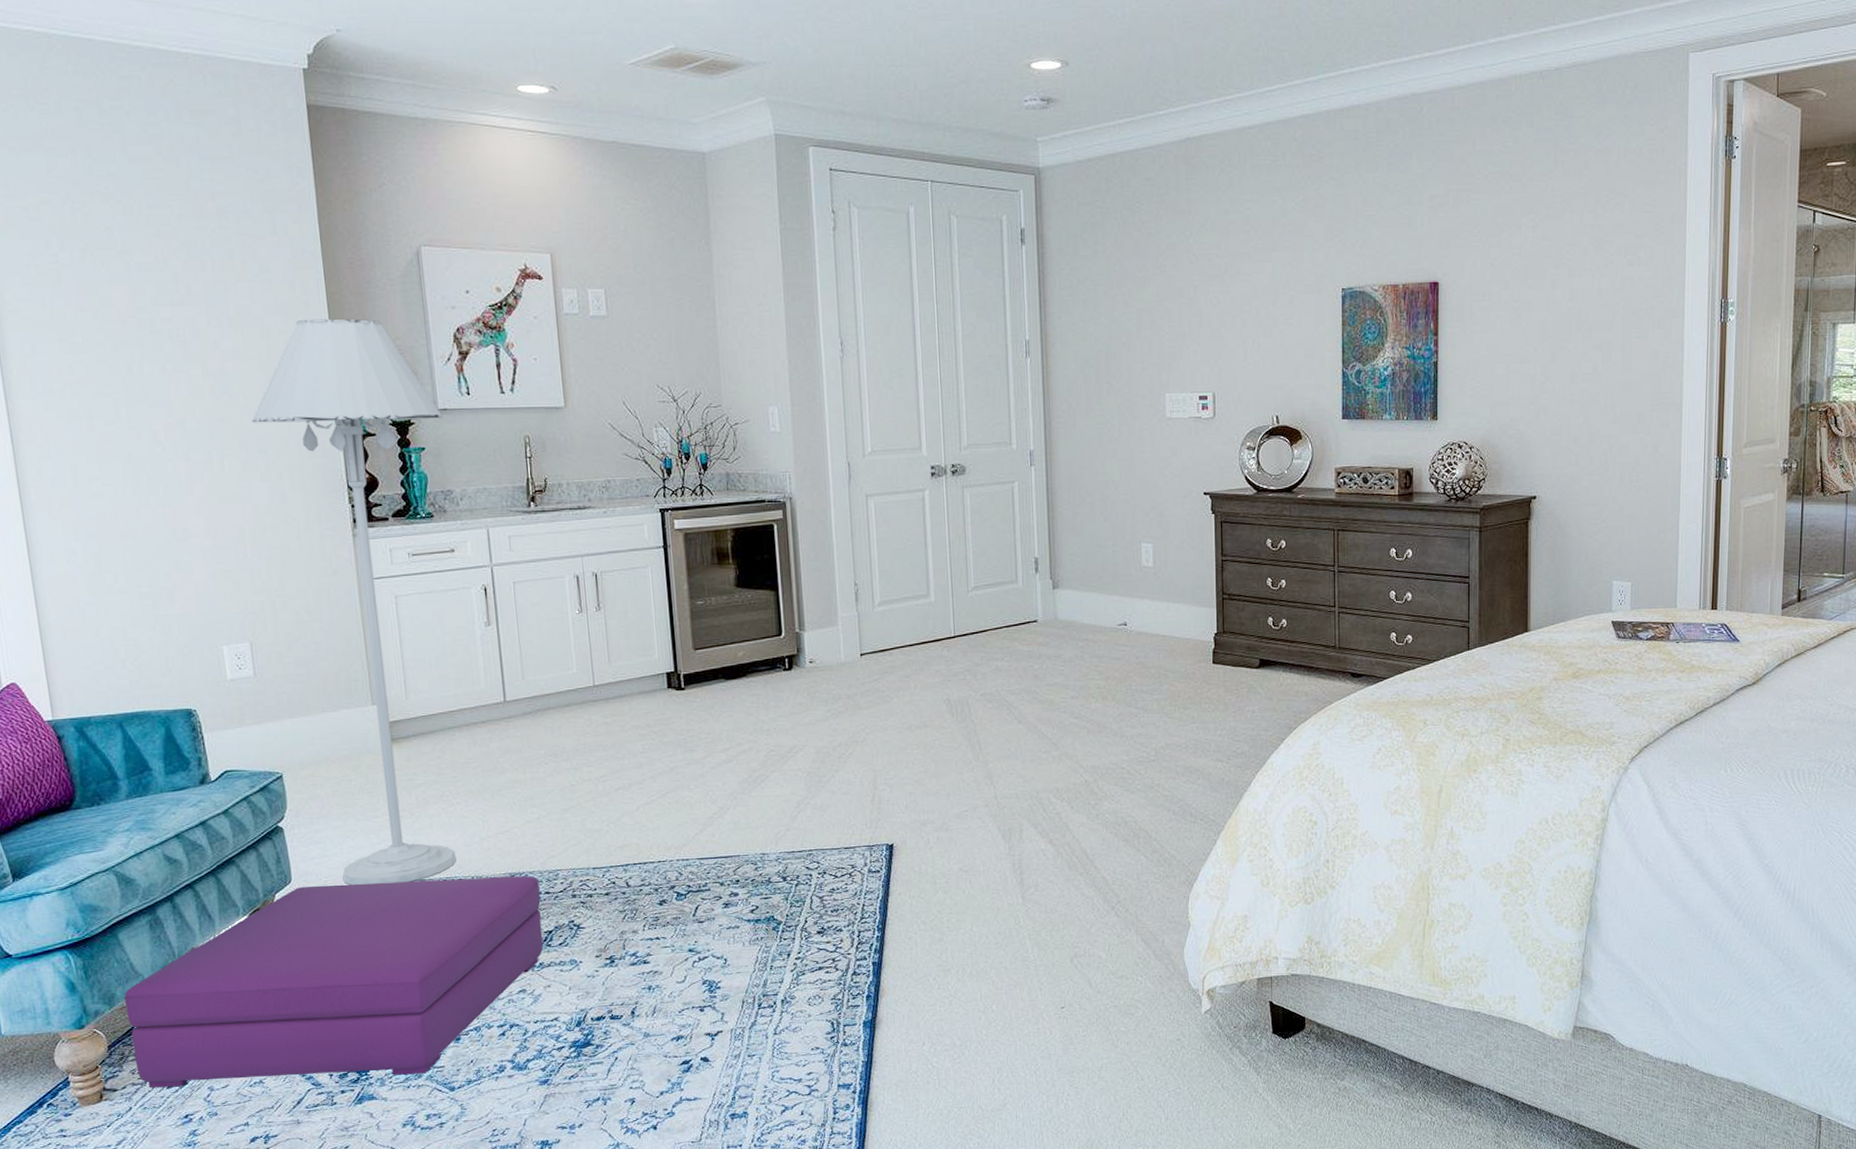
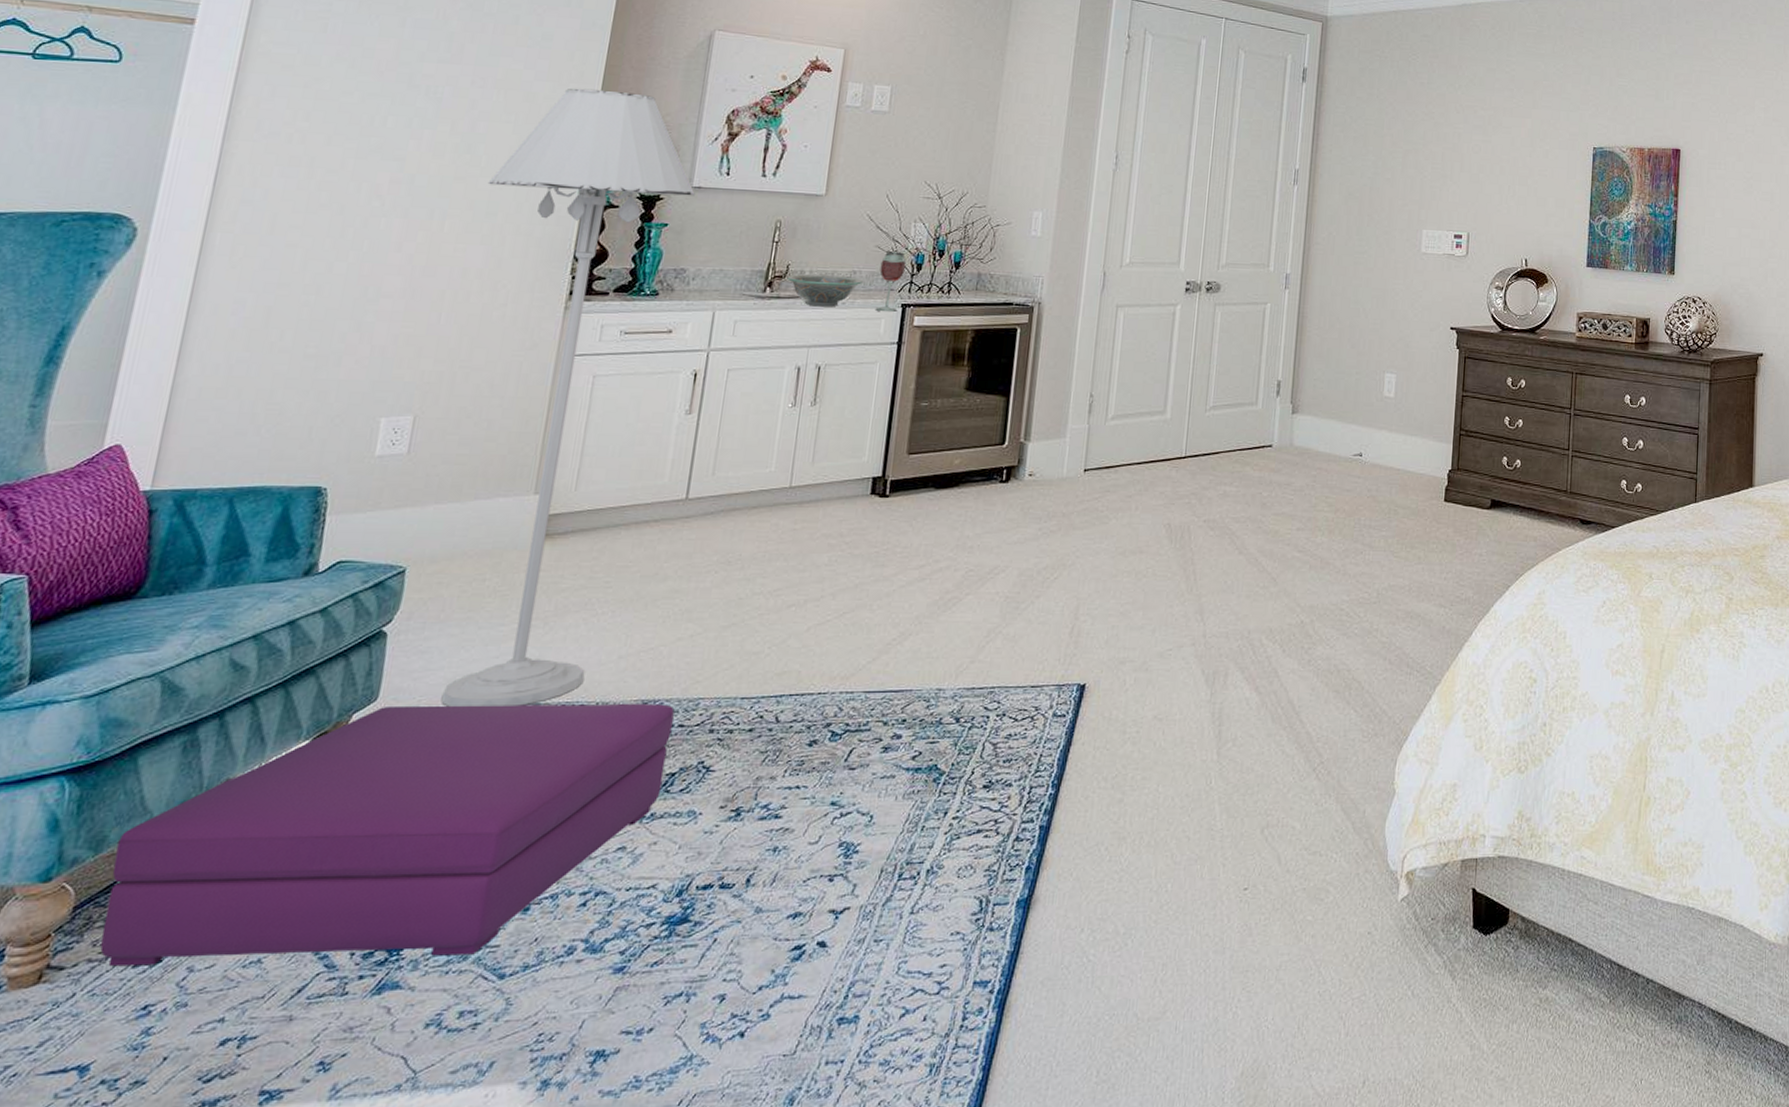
decorative bowl: none [547,486,619,517] -> present [786,274,864,307]
wineglass: none [631,458,657,518] -> present [874,251,907,313]

